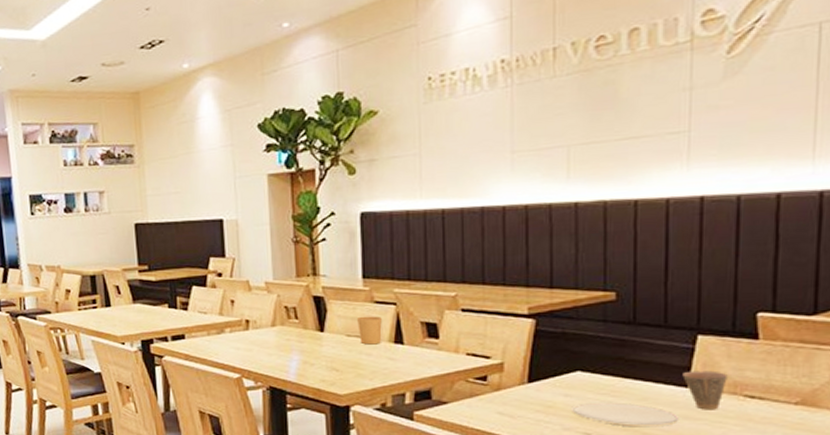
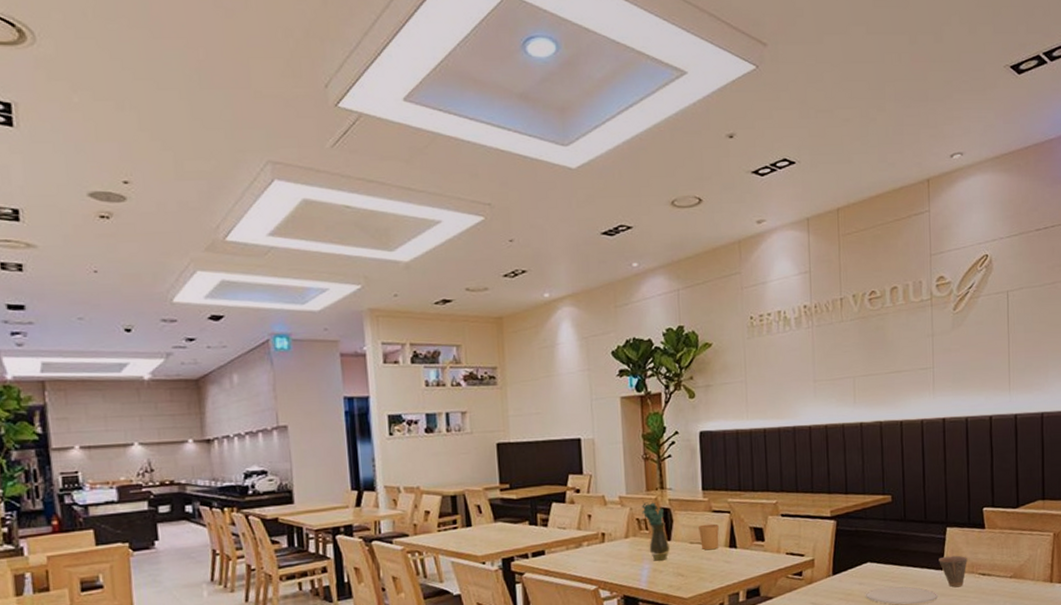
vase: none [291,287,322,353] -> present [642,500,670,561]

